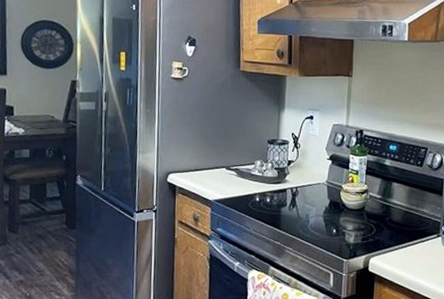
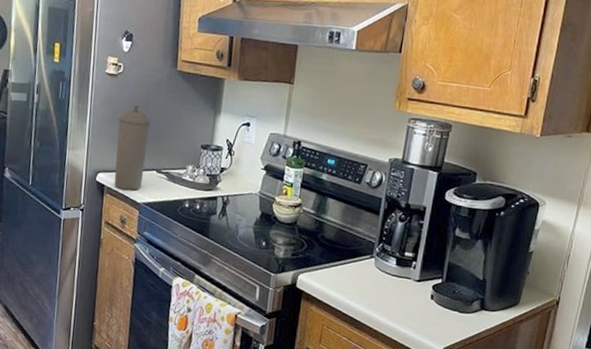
canister: none [185,105,217,189] -> present [114,104,151,191]

